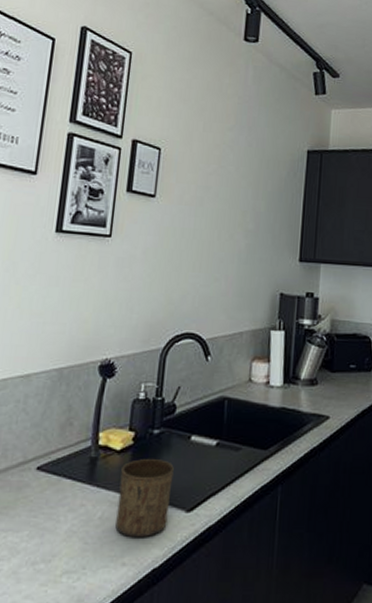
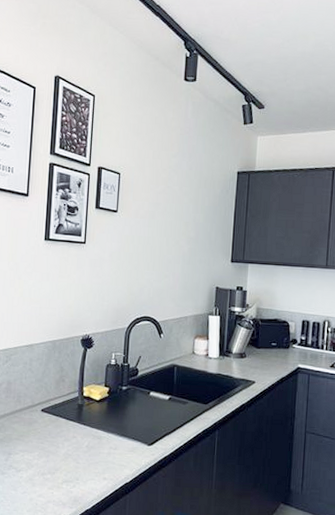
cup: present [115,459,174,538] -> none [98,407,138,462]

